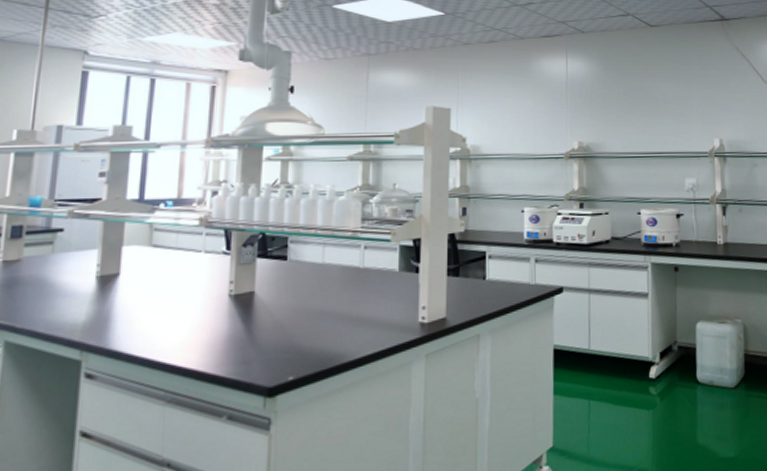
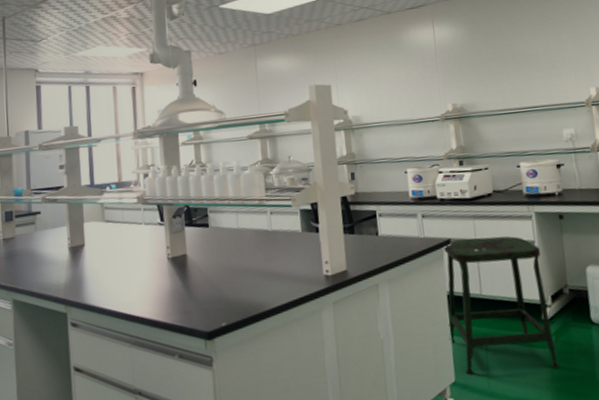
stool: none [551,286,662,439] -> present [443,236,560,375]

